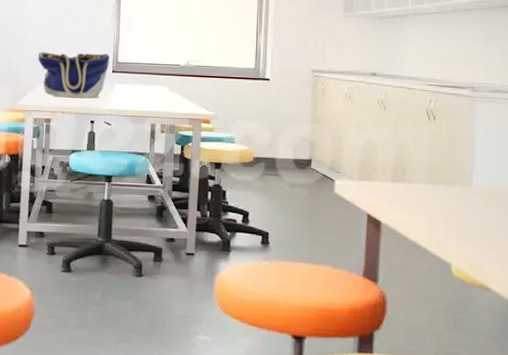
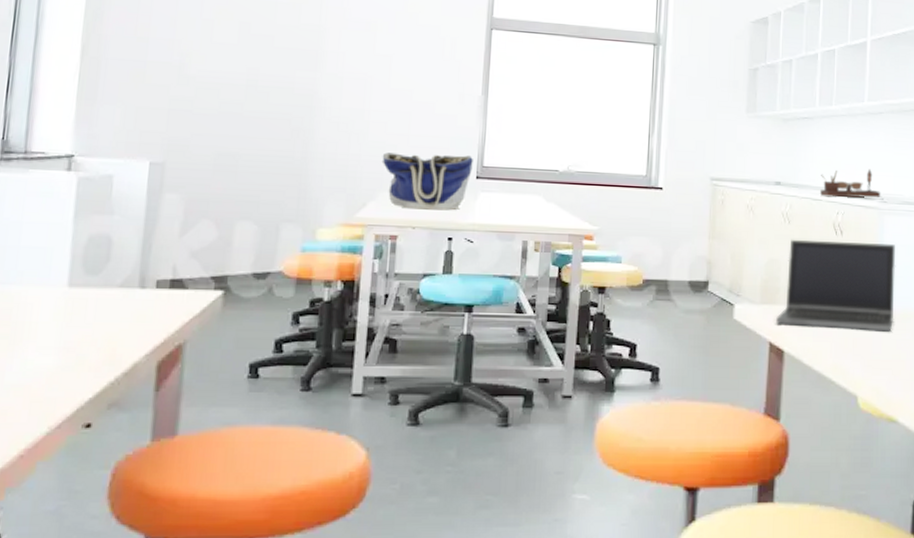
laptop computer: none [373,123,488,208] -> present [776,239,896,332]
desk organizer: none [414,60,472,87] -> present [820,169,881,198]

